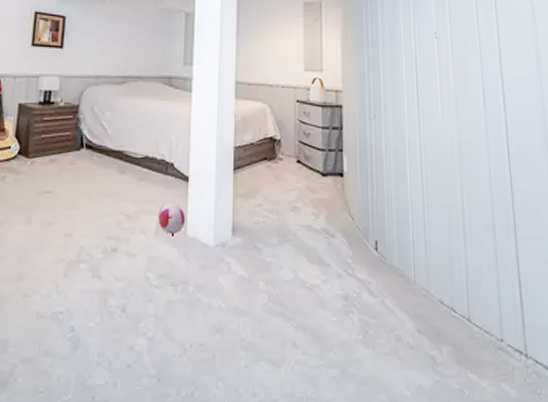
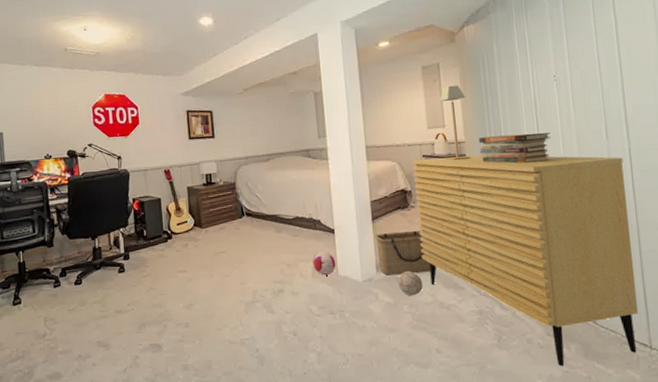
basket: none [235,187,300,242] -> present [375,230,436,275]
decorative ball: none [256,237,283,270] -> present [398,270,423,296]
dresser: none [284,105,514,375] -> present [412,155,639,367]
table lamp: none [319,27,347,112] -> present [439,85,471,161]
book stack: none [356,88,429,123] -> present [478,133,551,164]

